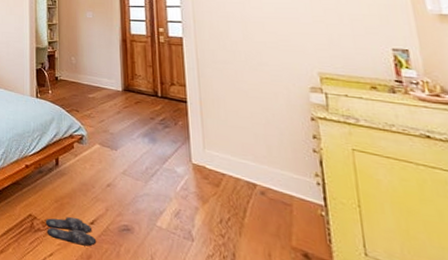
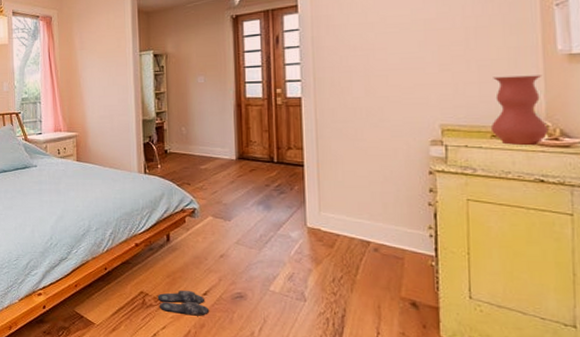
vase: none [366,31,429,101] -> present [490,75,549,146]

